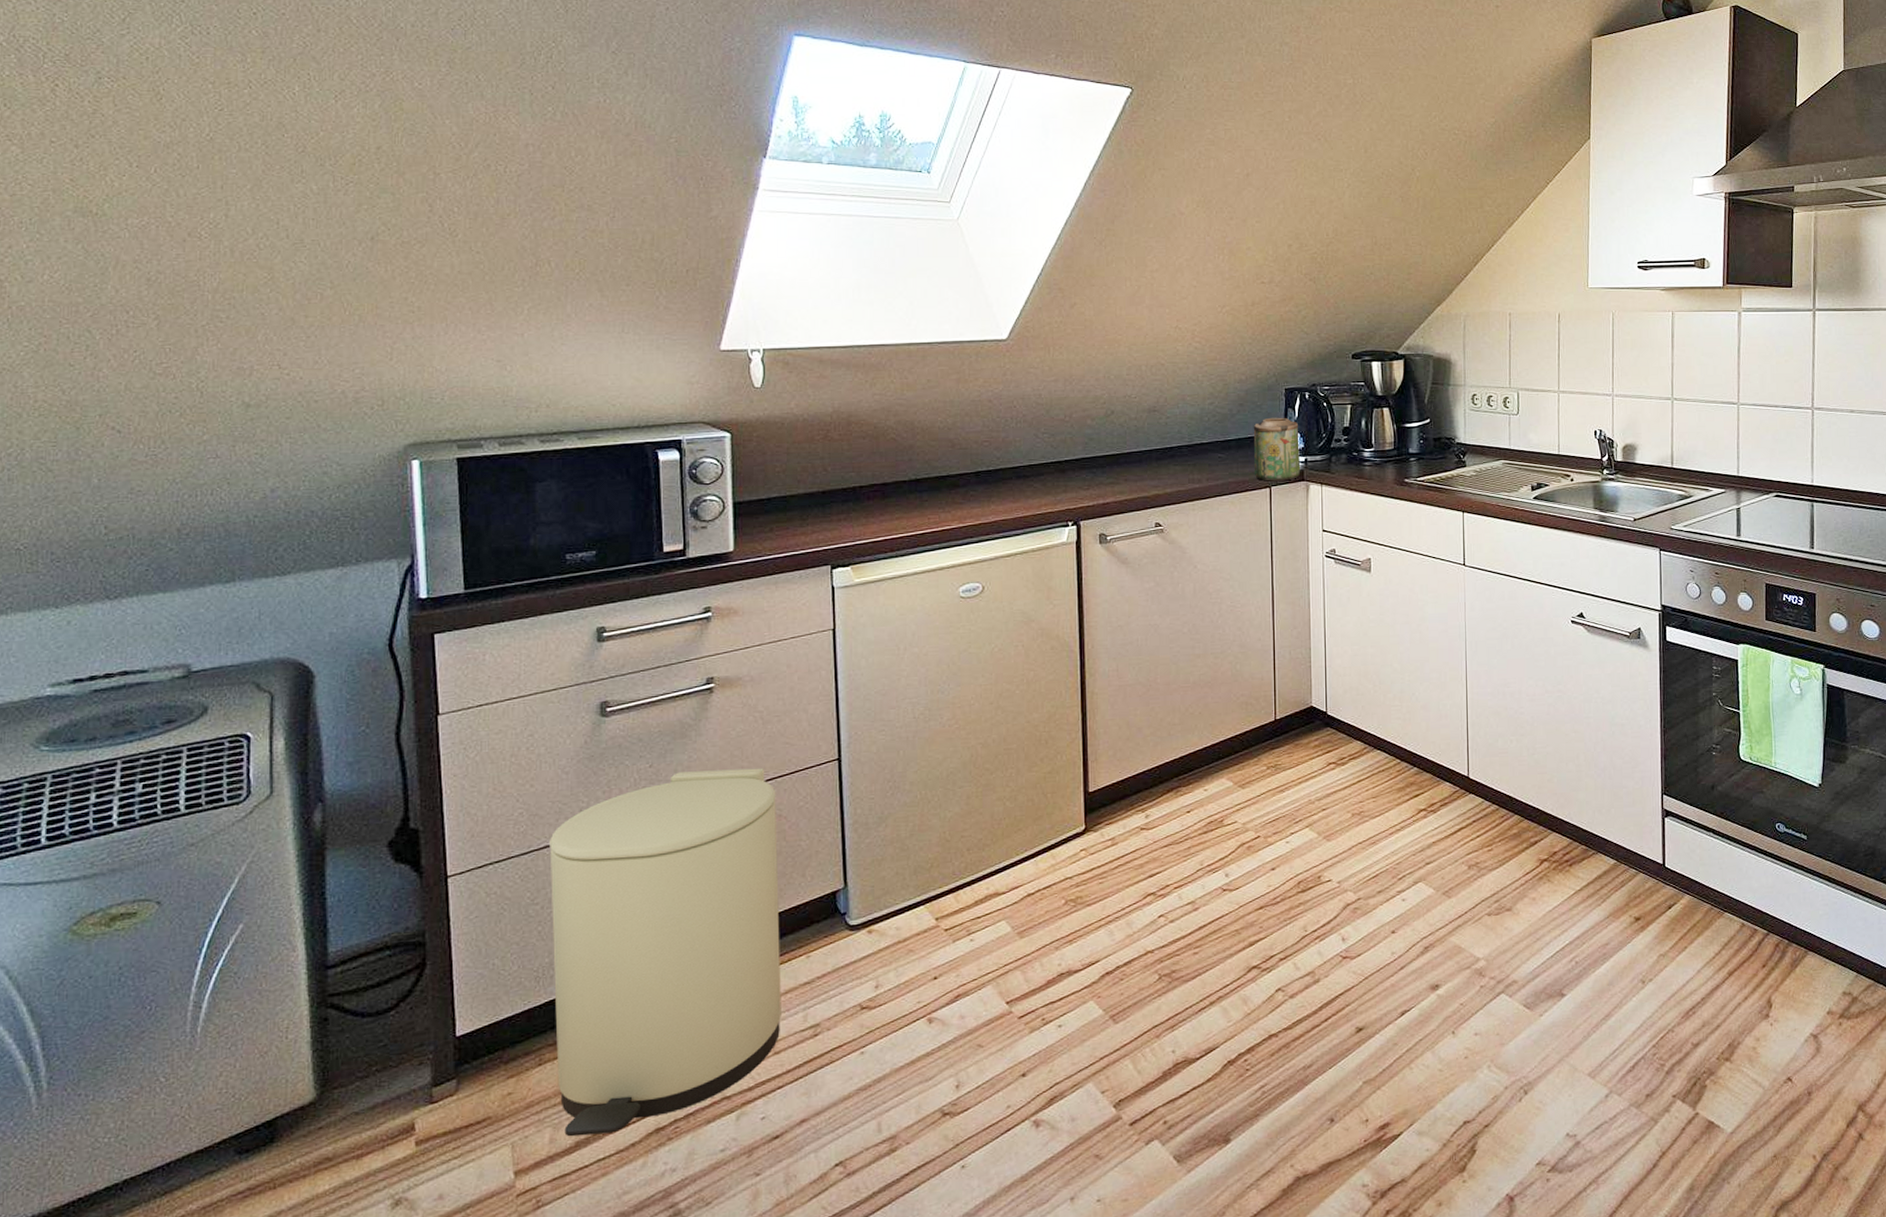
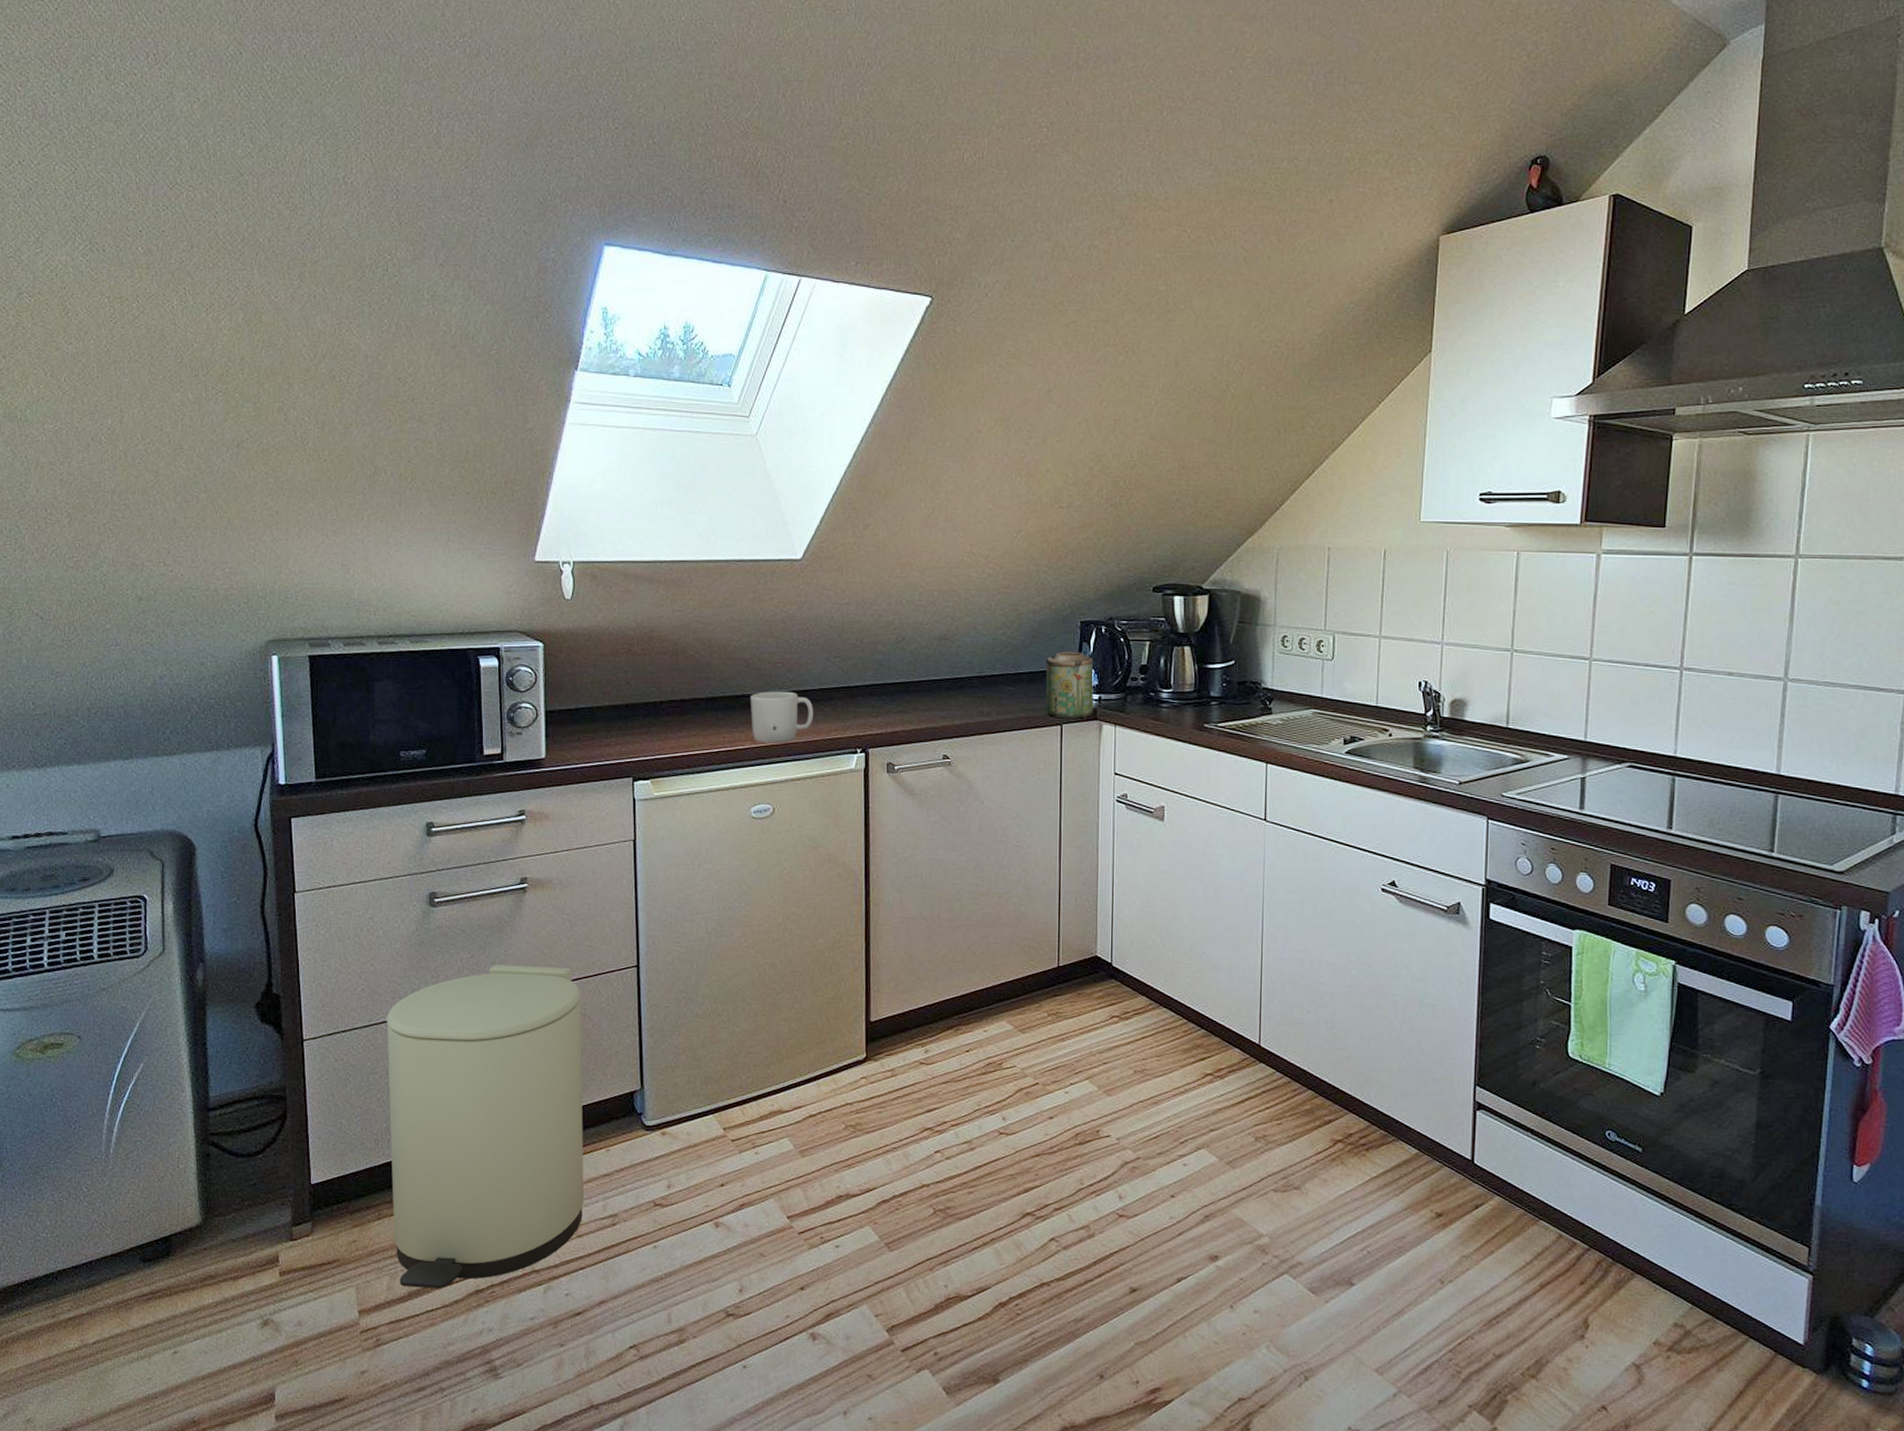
mug: none [956,469,1023,522] -> present [750,691,814,744]

